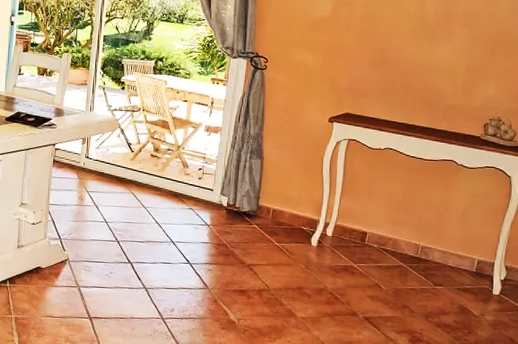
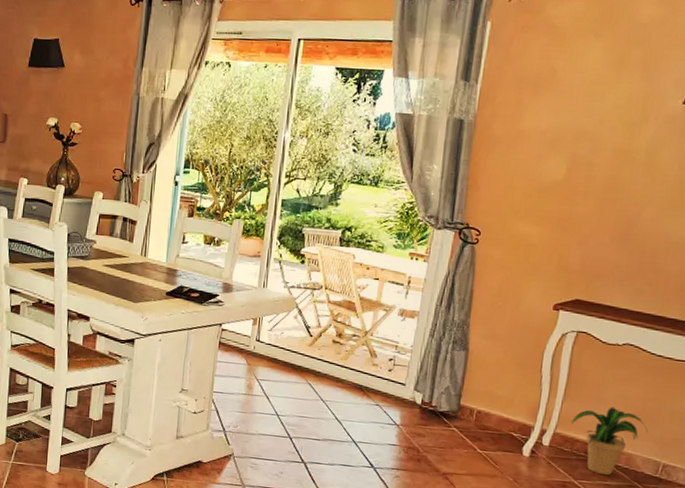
potted plant: none [348,200,408,259] -> present [571,406,648,476]

